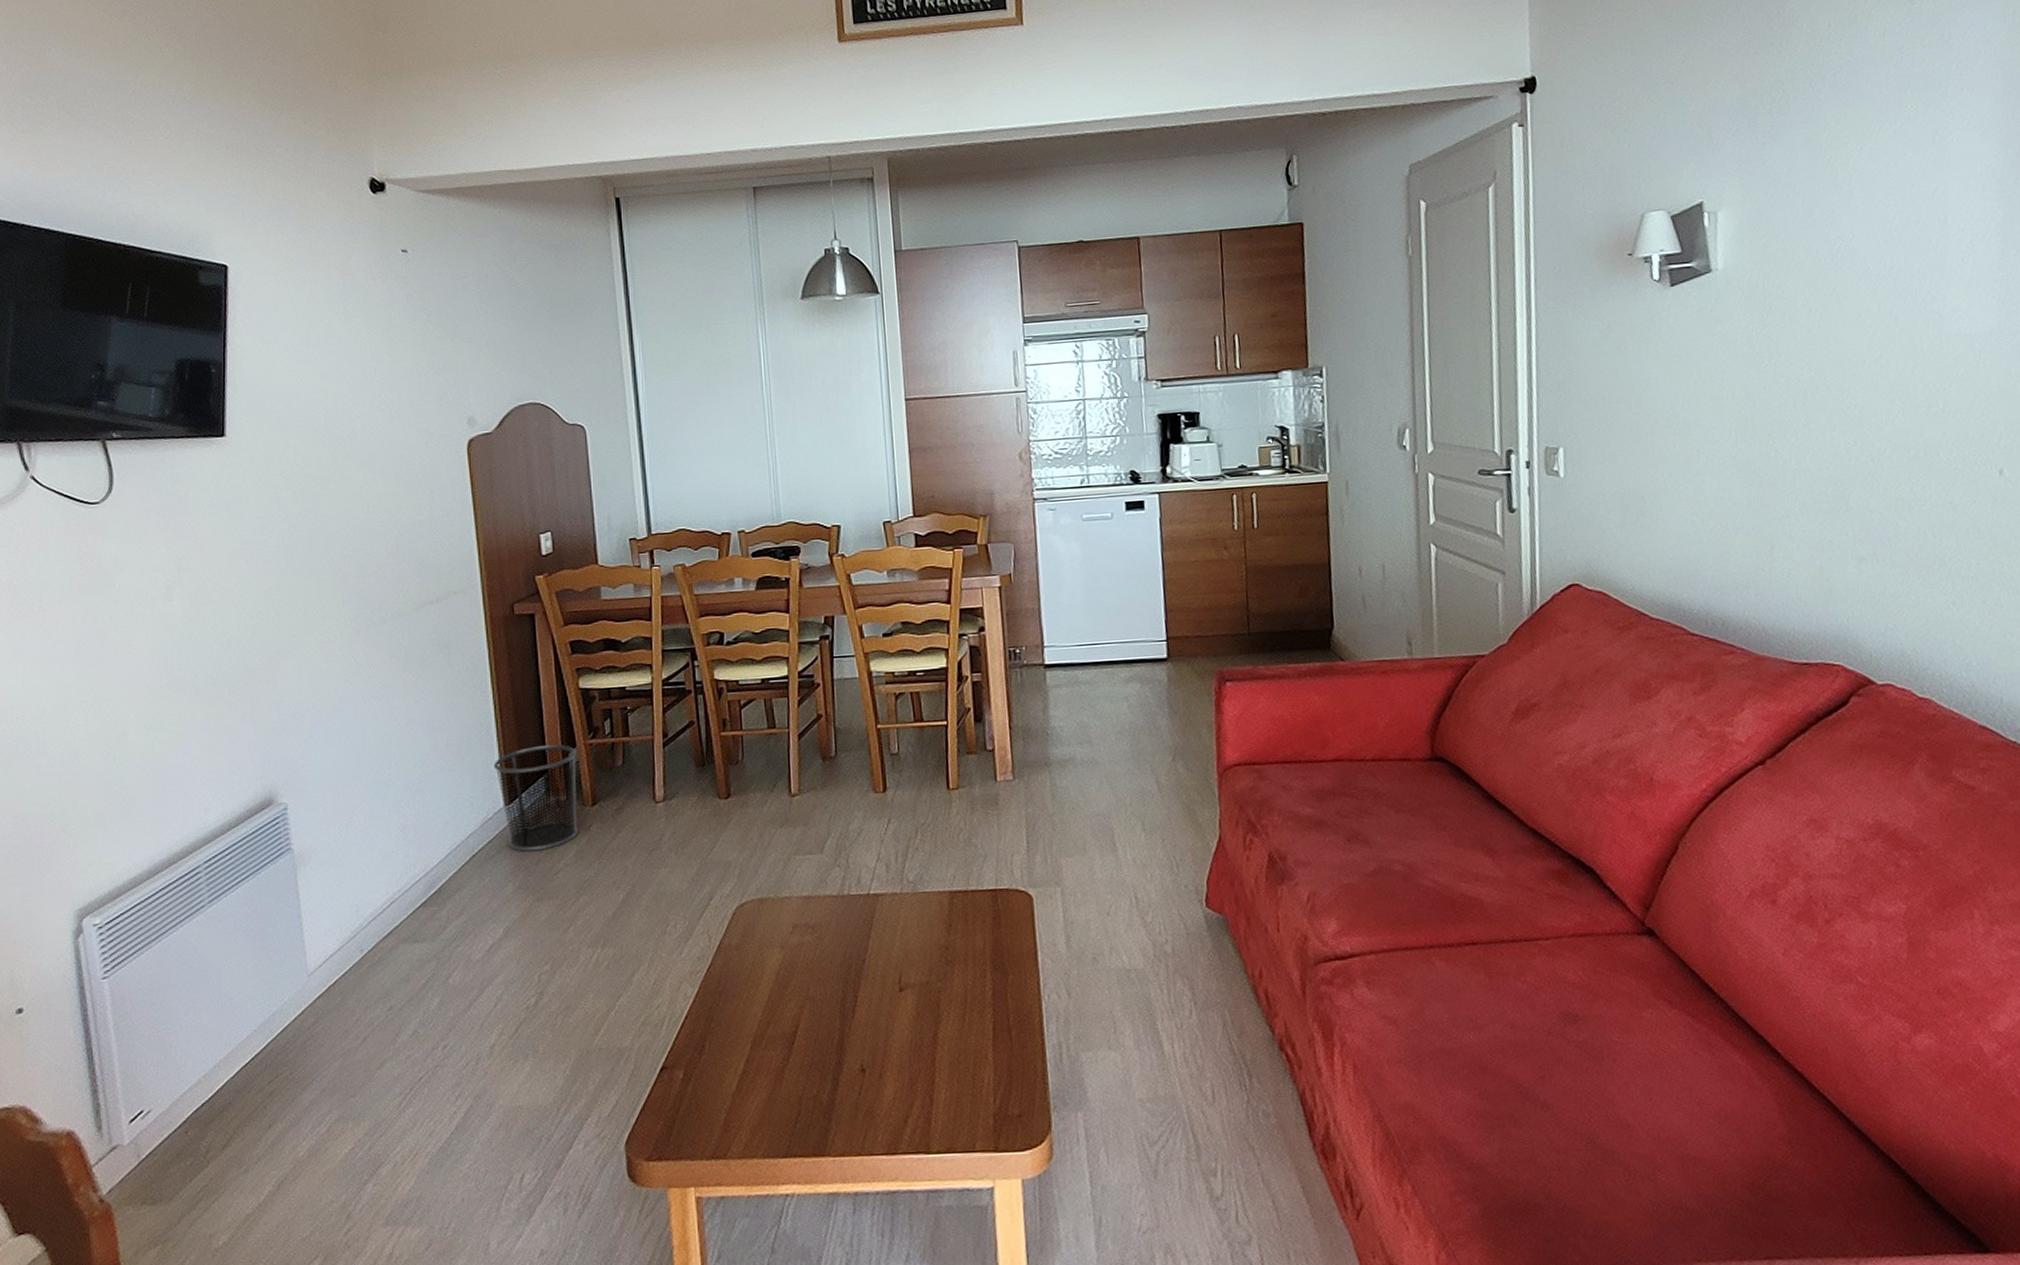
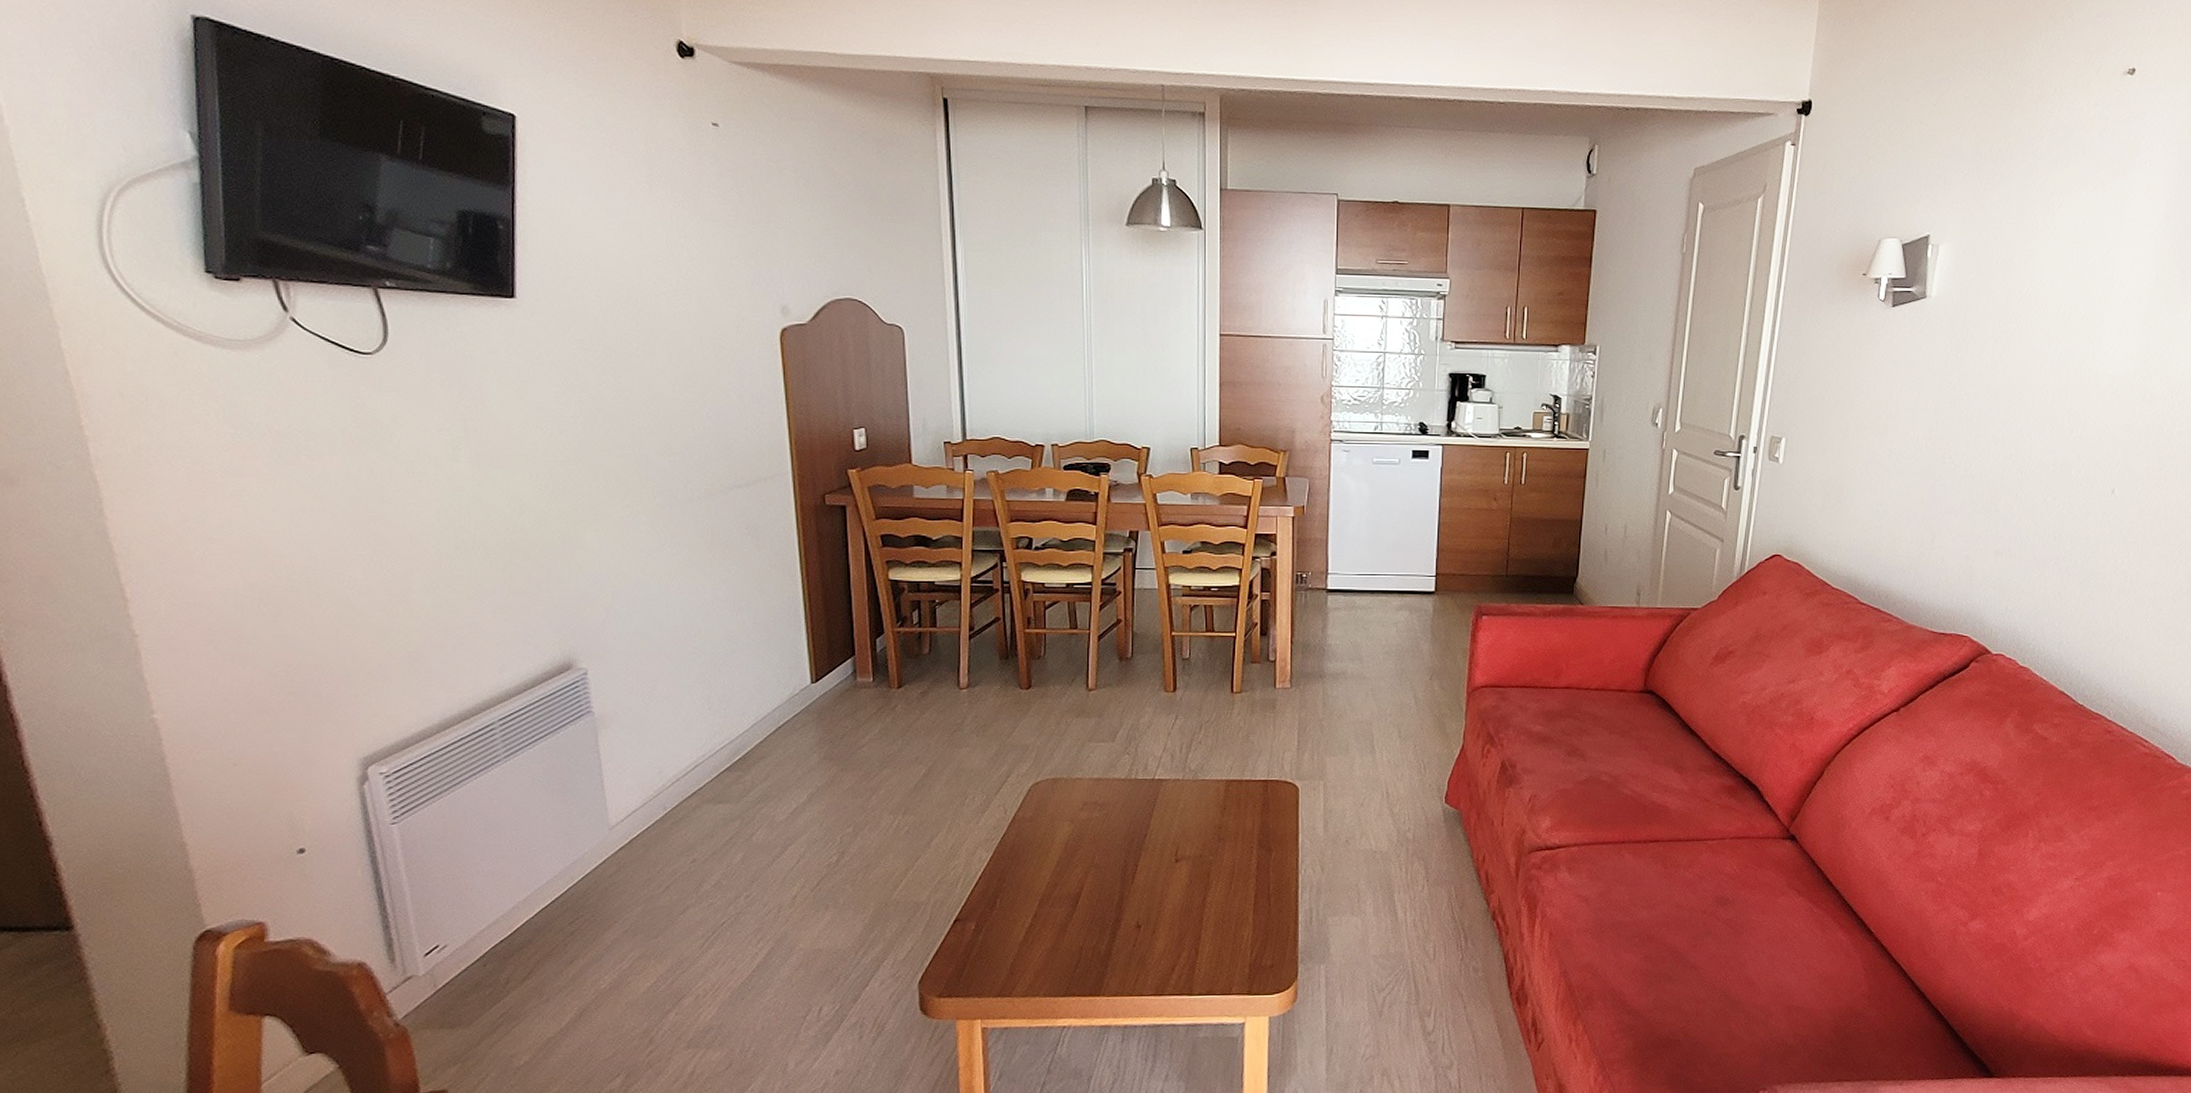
waste bin: present [493,744,579,852] -> none [801,629,885,726]

